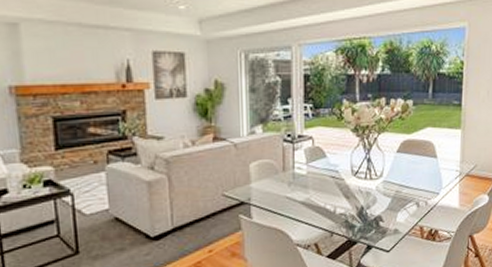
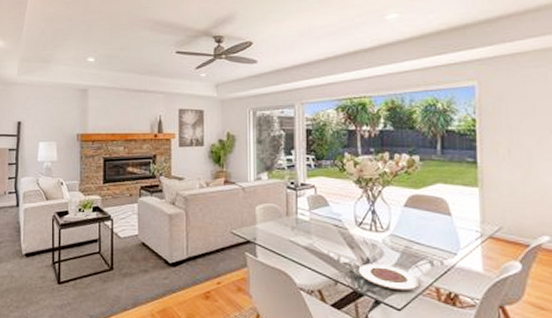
plate: none [353,210,407,234] -> present [358,263,420,291]

